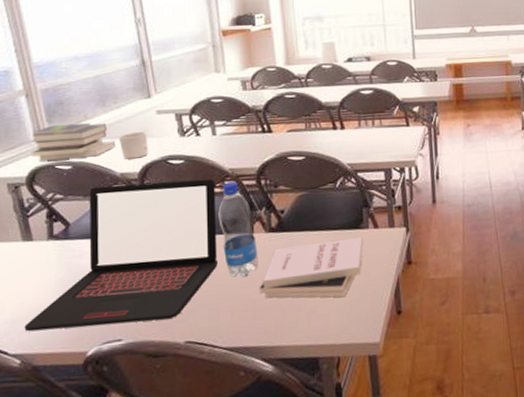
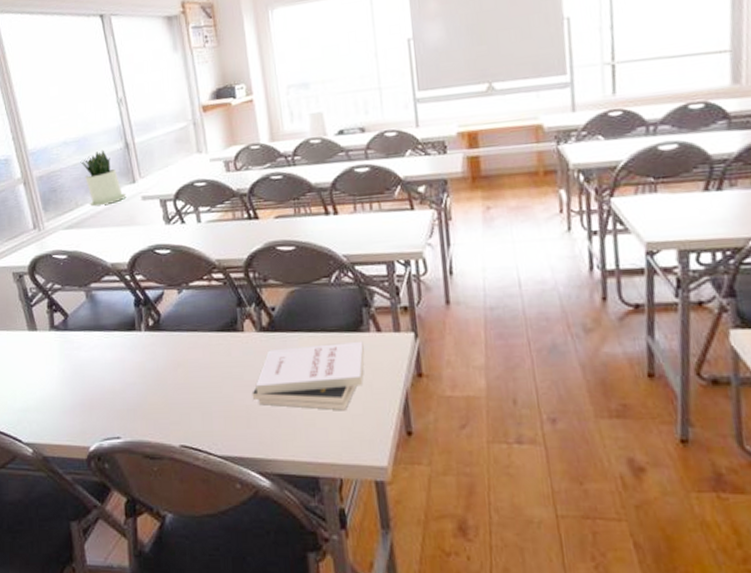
laptop: present [24,178,218,332] -> none [34,270,209,422]
books: present [31,123,116,161] -> none [31,211,106,250]
planter: none [92,66,140,120] -> present [80,150,126,207]
mug: present [119,132,148,159] -> none [108,219,136,249]
bottle: present [218,181,258,278] -> none [206,274,250,381]

